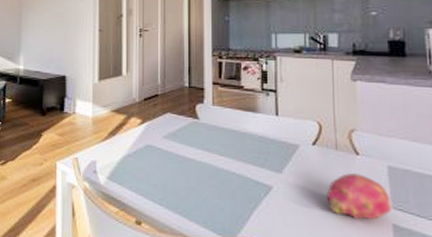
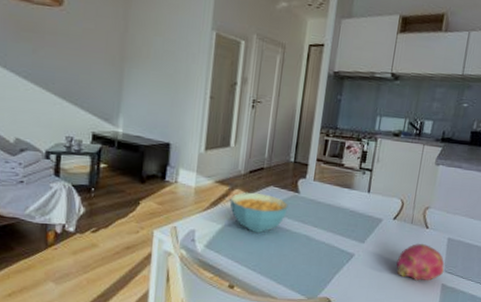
cereal bowl: none [127,120,189,163] -> present [229,191,288,233]

